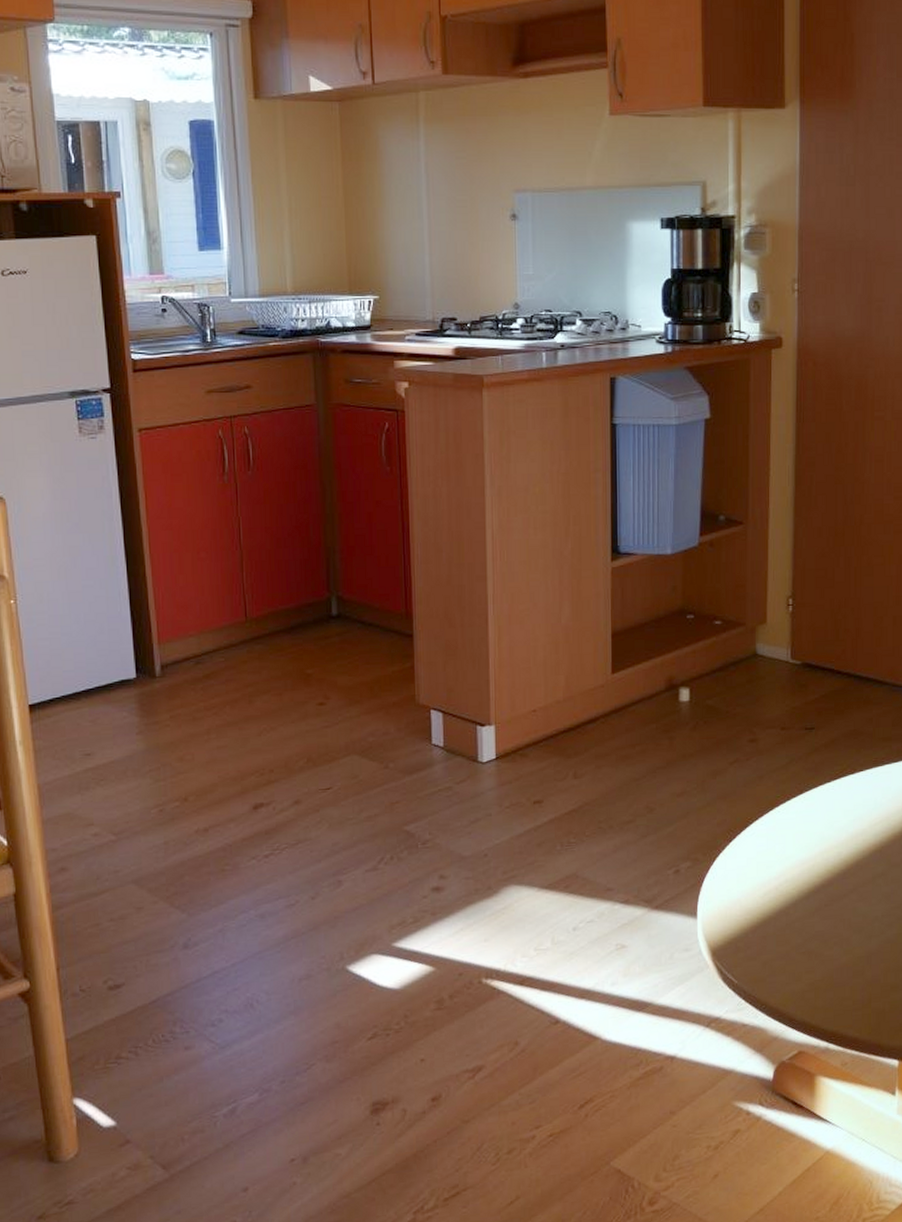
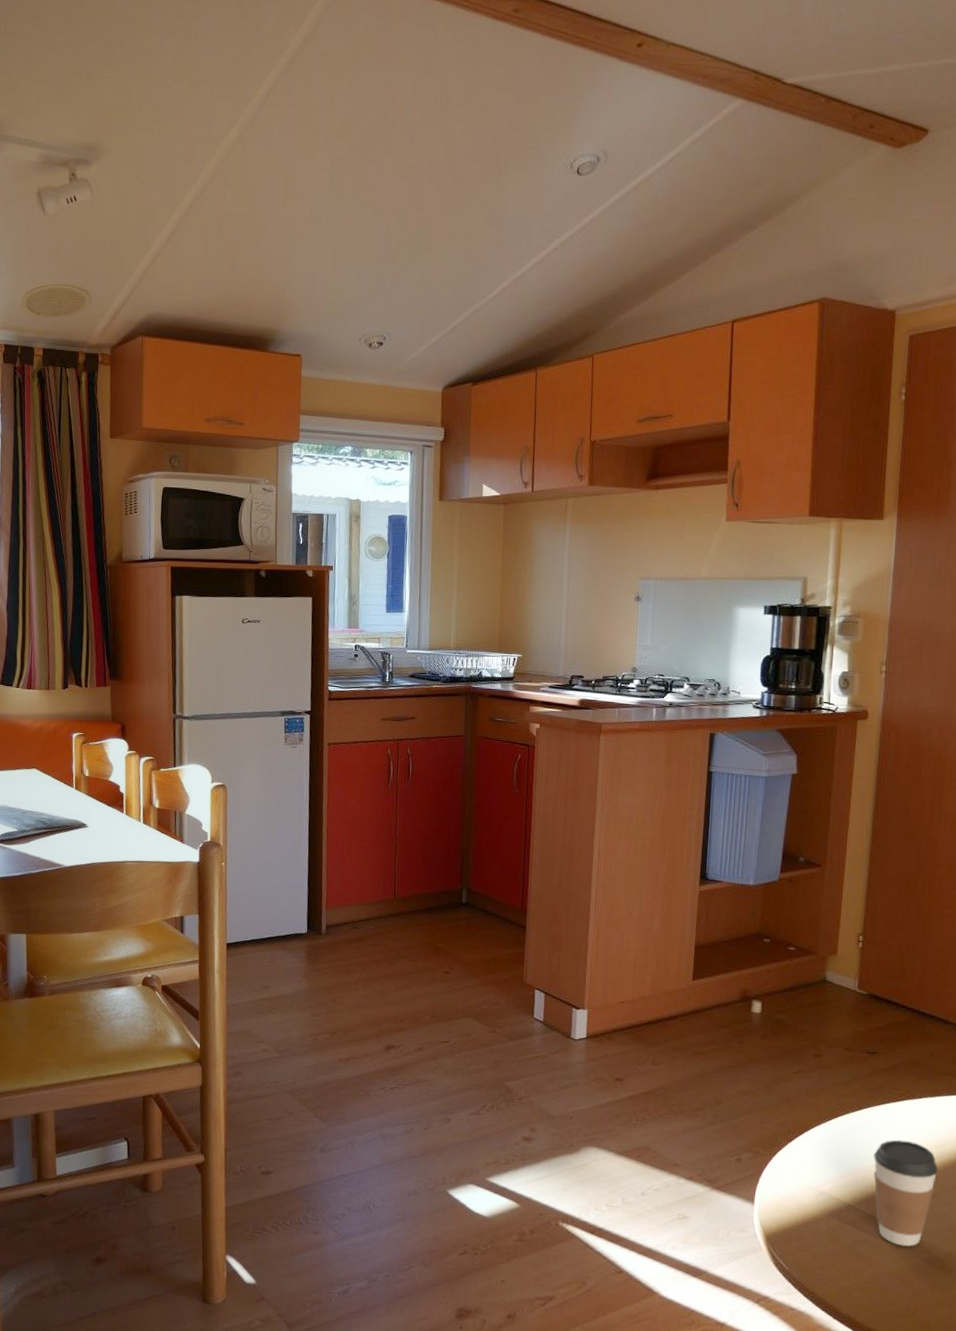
coffee cup: none [818,819,884,935] -> present [874,1139,938,1247]

